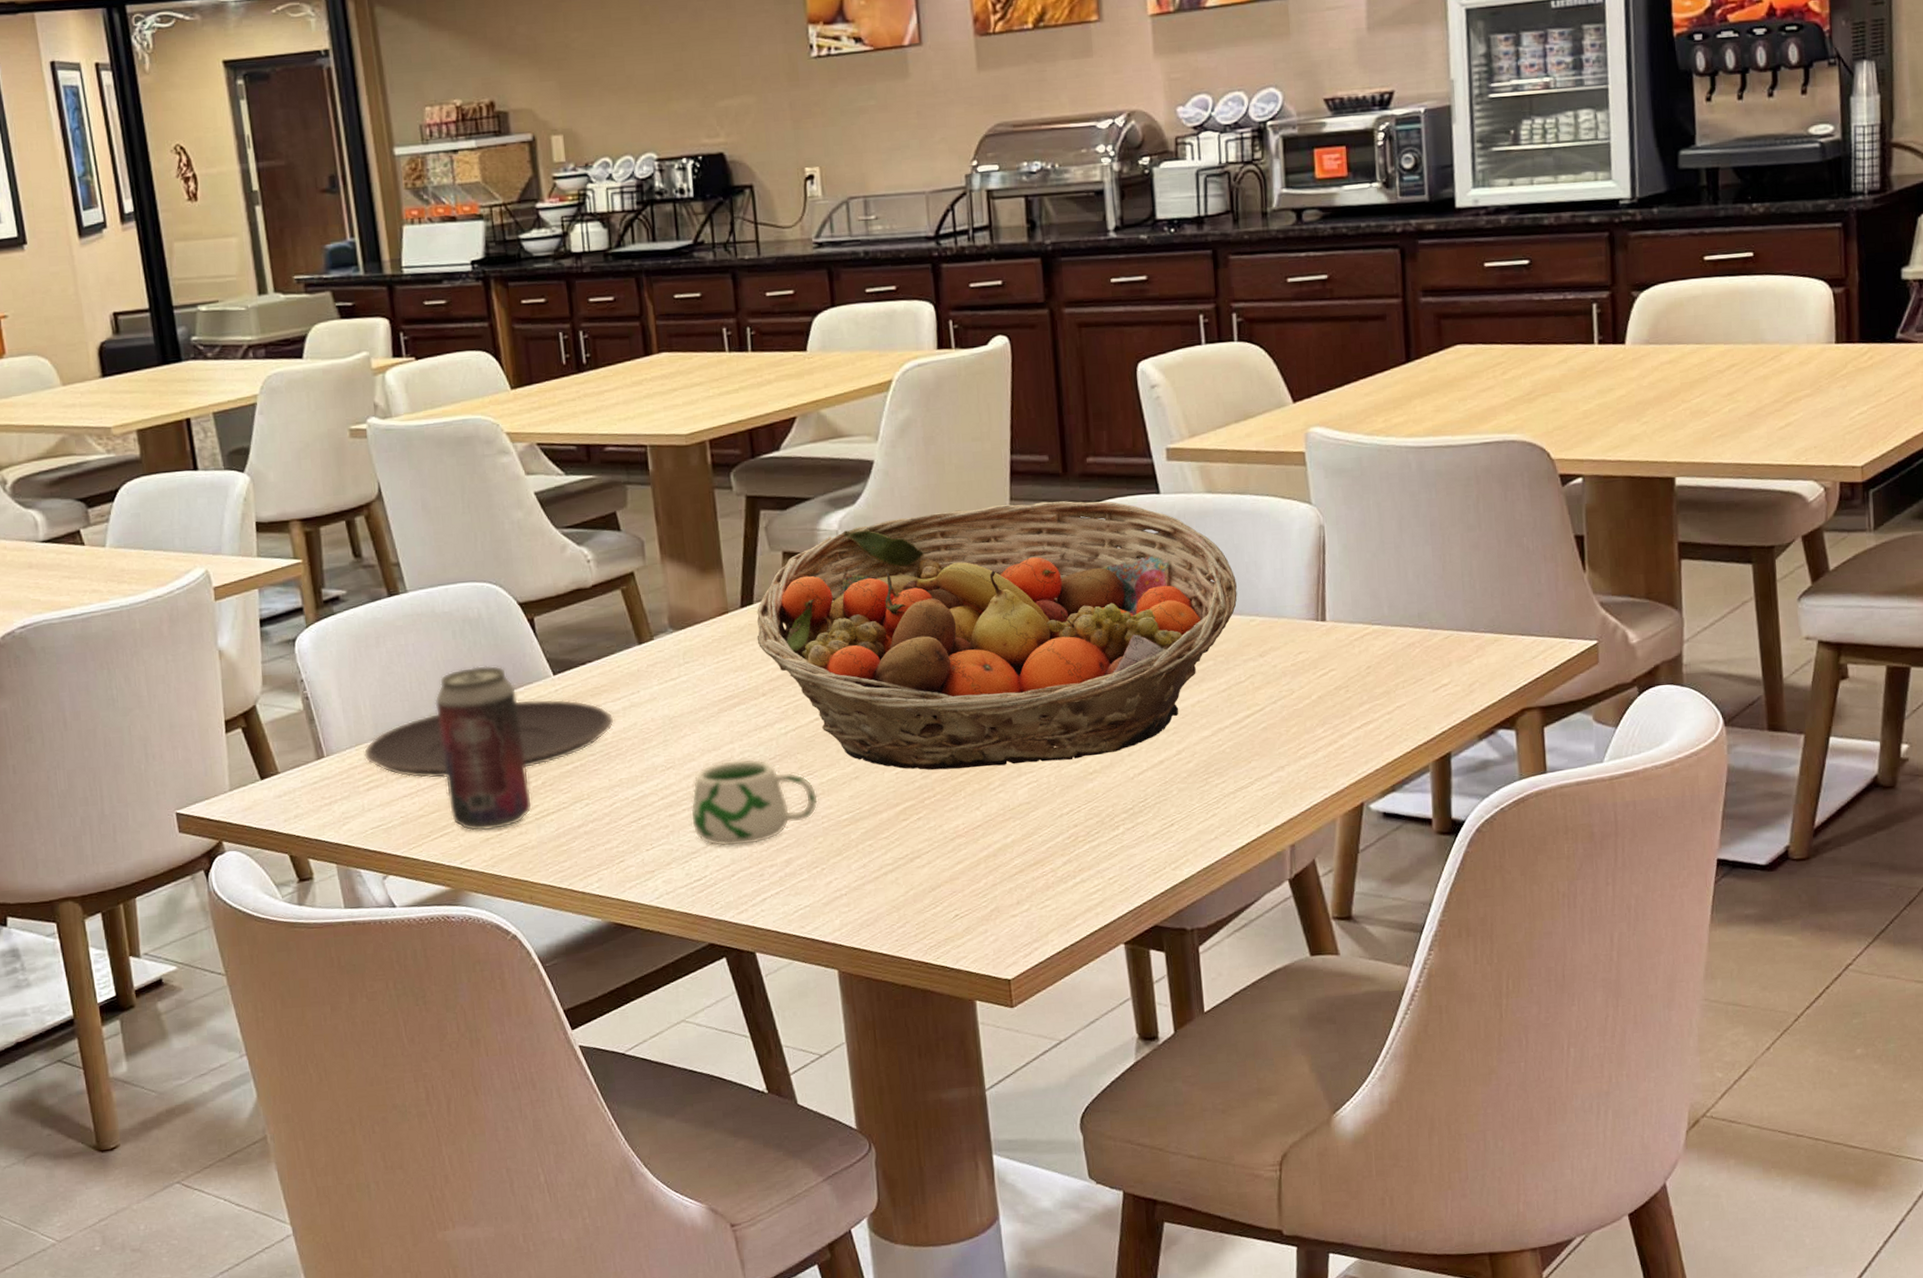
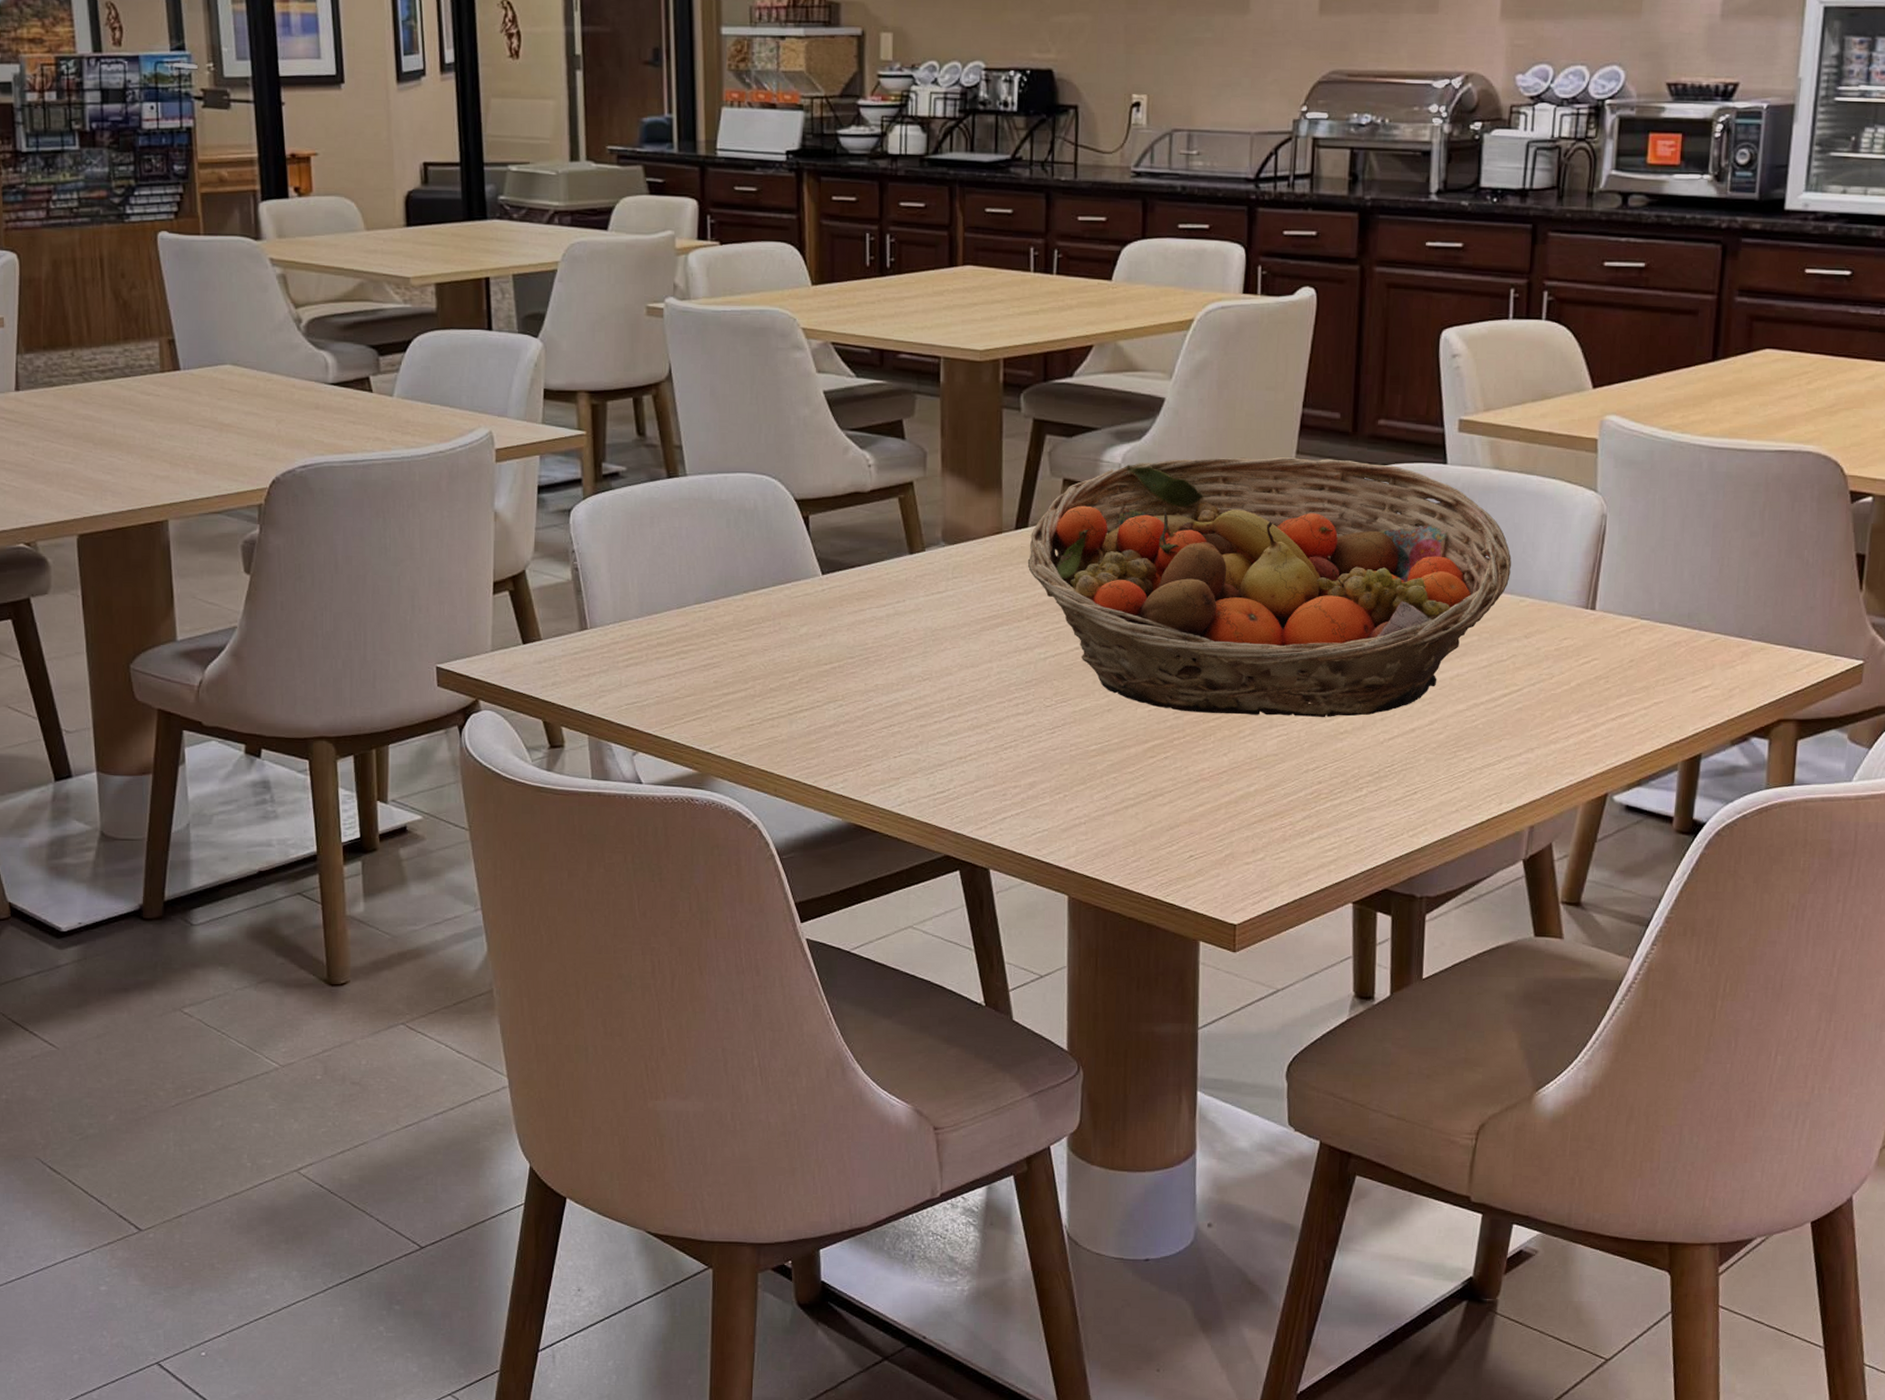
plate: present [363,699,614,779] -> none [626,595,877,664]
beverage can: present [434,665,531,831] -> none [702,557,787,720]
mug: present [691,758,818,847] -> none [942,678,1069,764]

